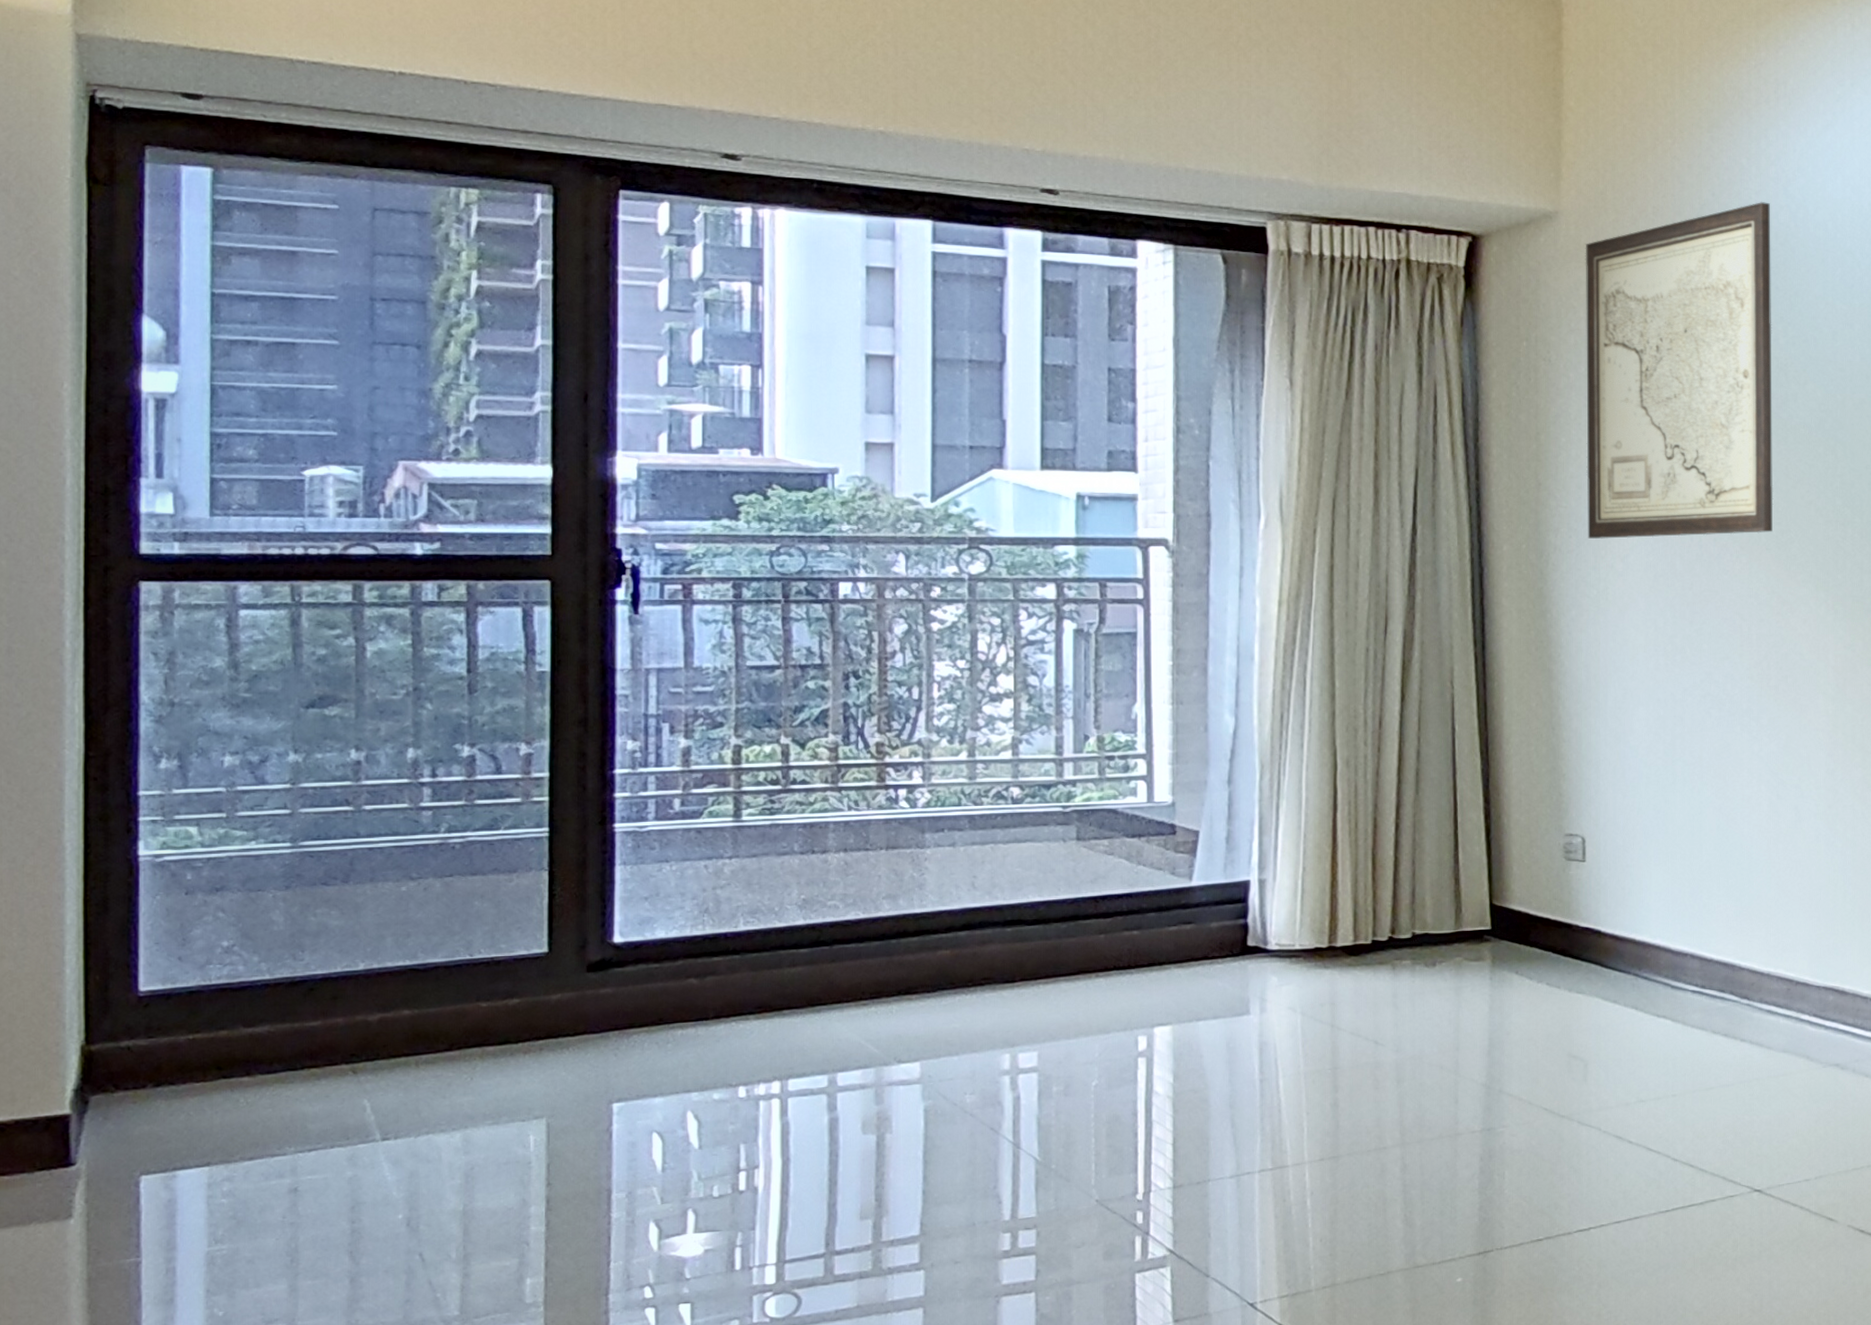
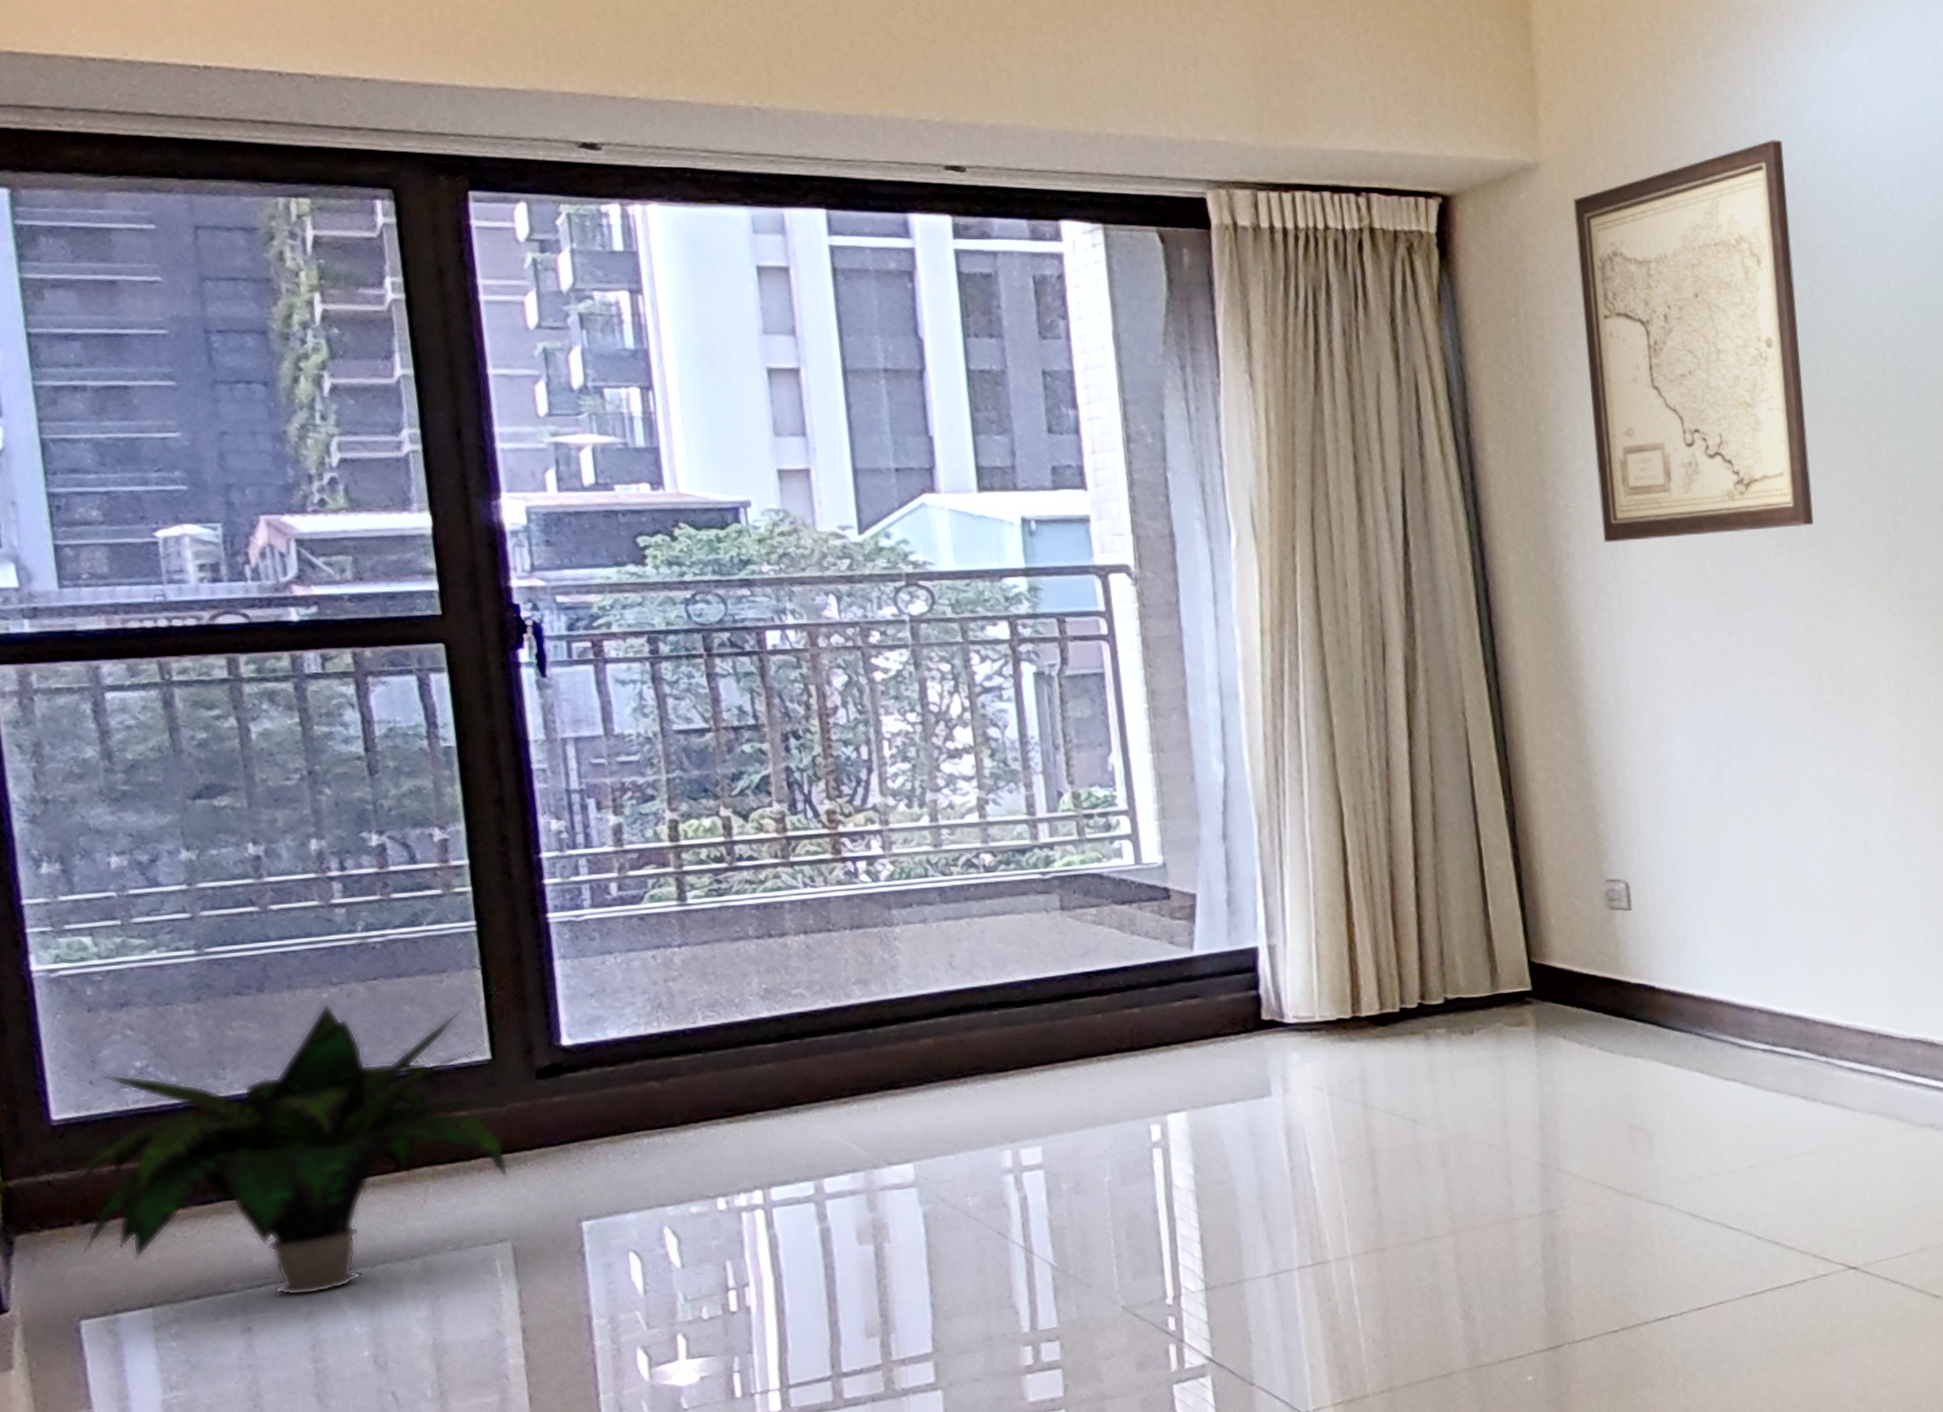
potted plant: none [144,897,581,1161] -> present [68,1005,534,1296]

